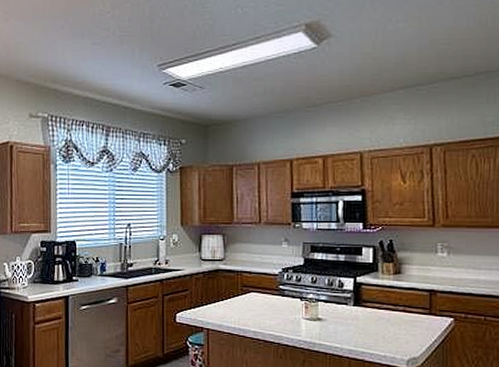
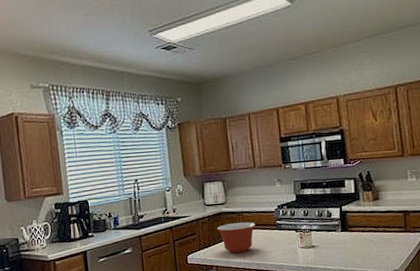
mixing bowl: none [211,283,255,317] -> present [216,222,255,254]

